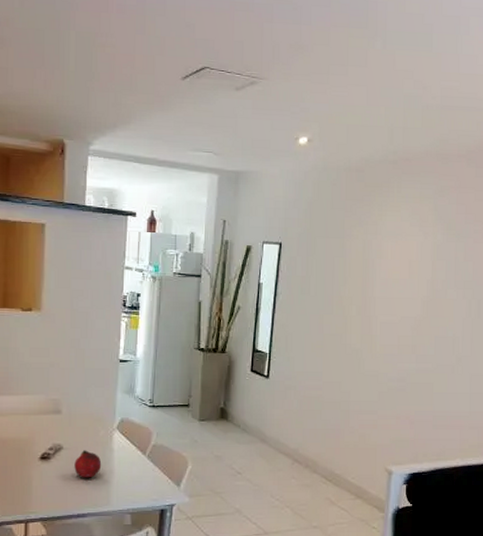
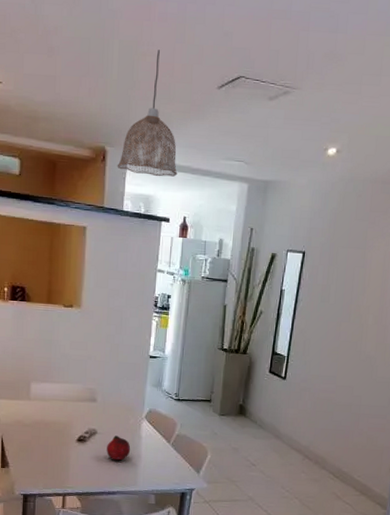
pendant lamp: none [77,41,143,170] -> present [117,50,178,177]

